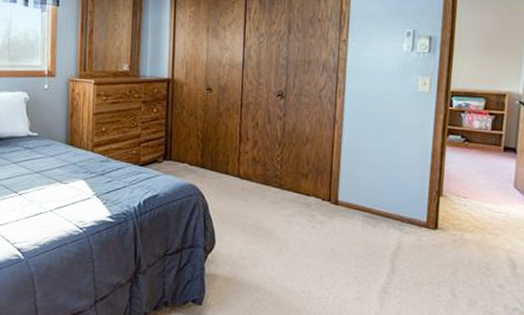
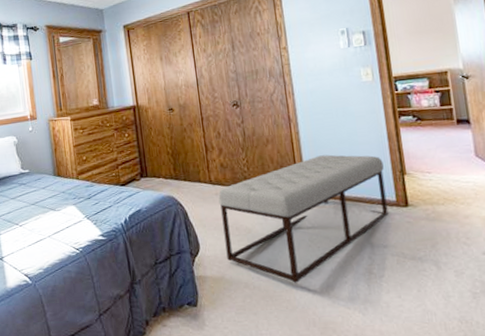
bench: none [242,163,422,293] -> present [218,154,389,283]

